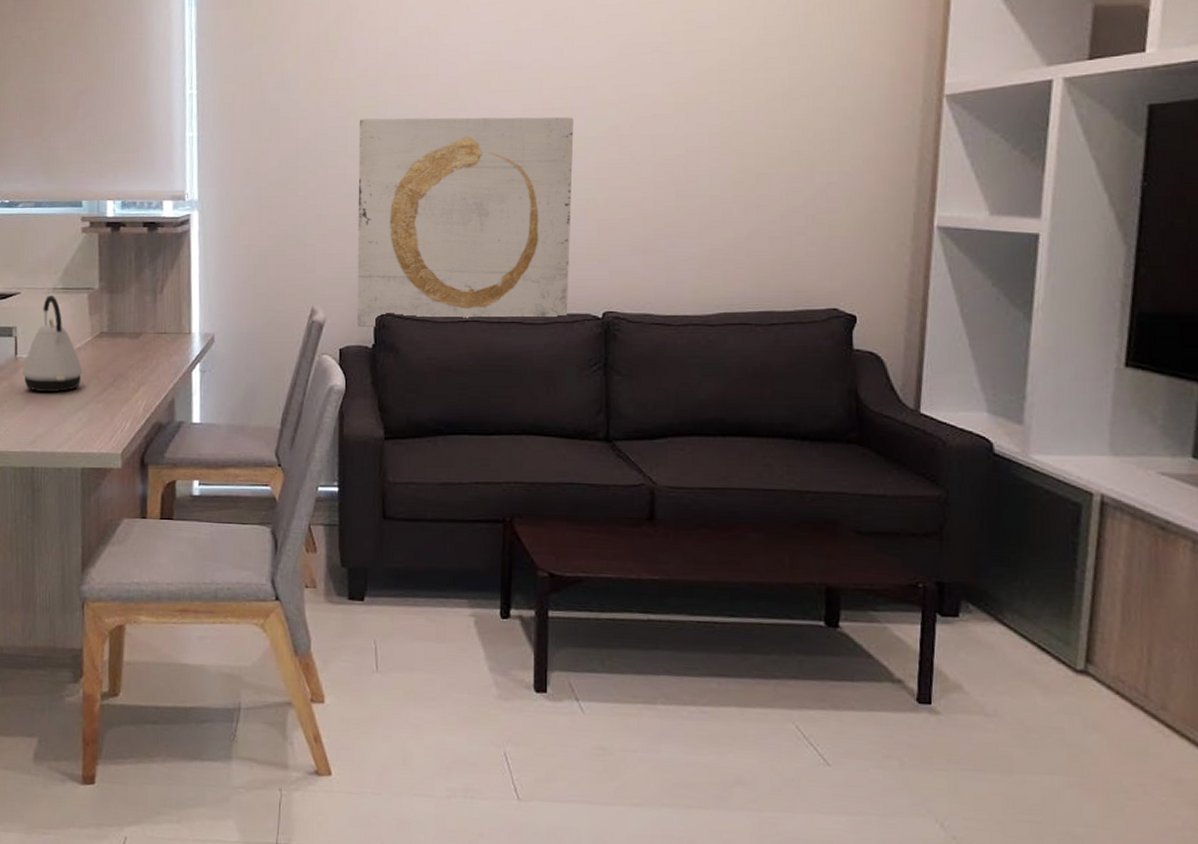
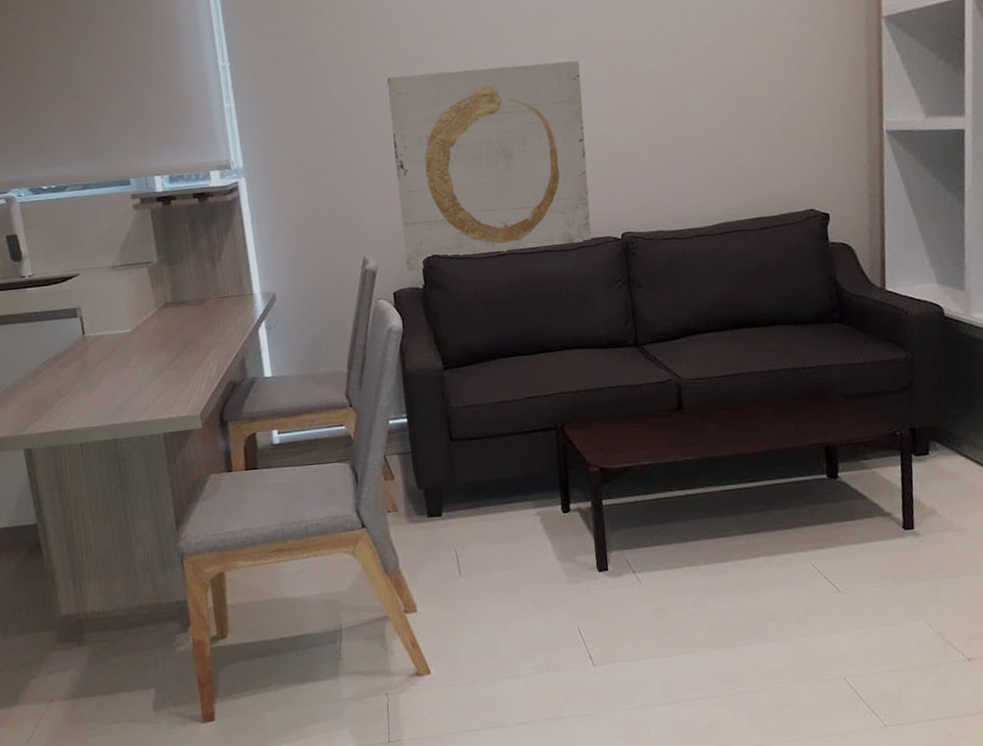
kettle: present [22,296,83,393] -> none [91,273,153,367]

